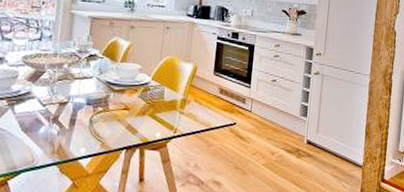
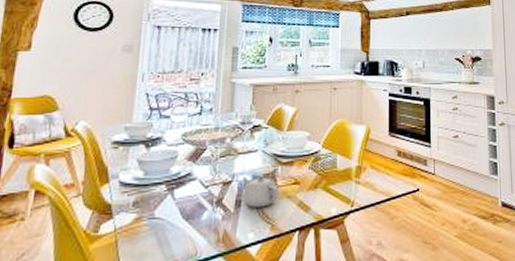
teapot: none [76,99,111,127] -> present [241,175,280,208]

